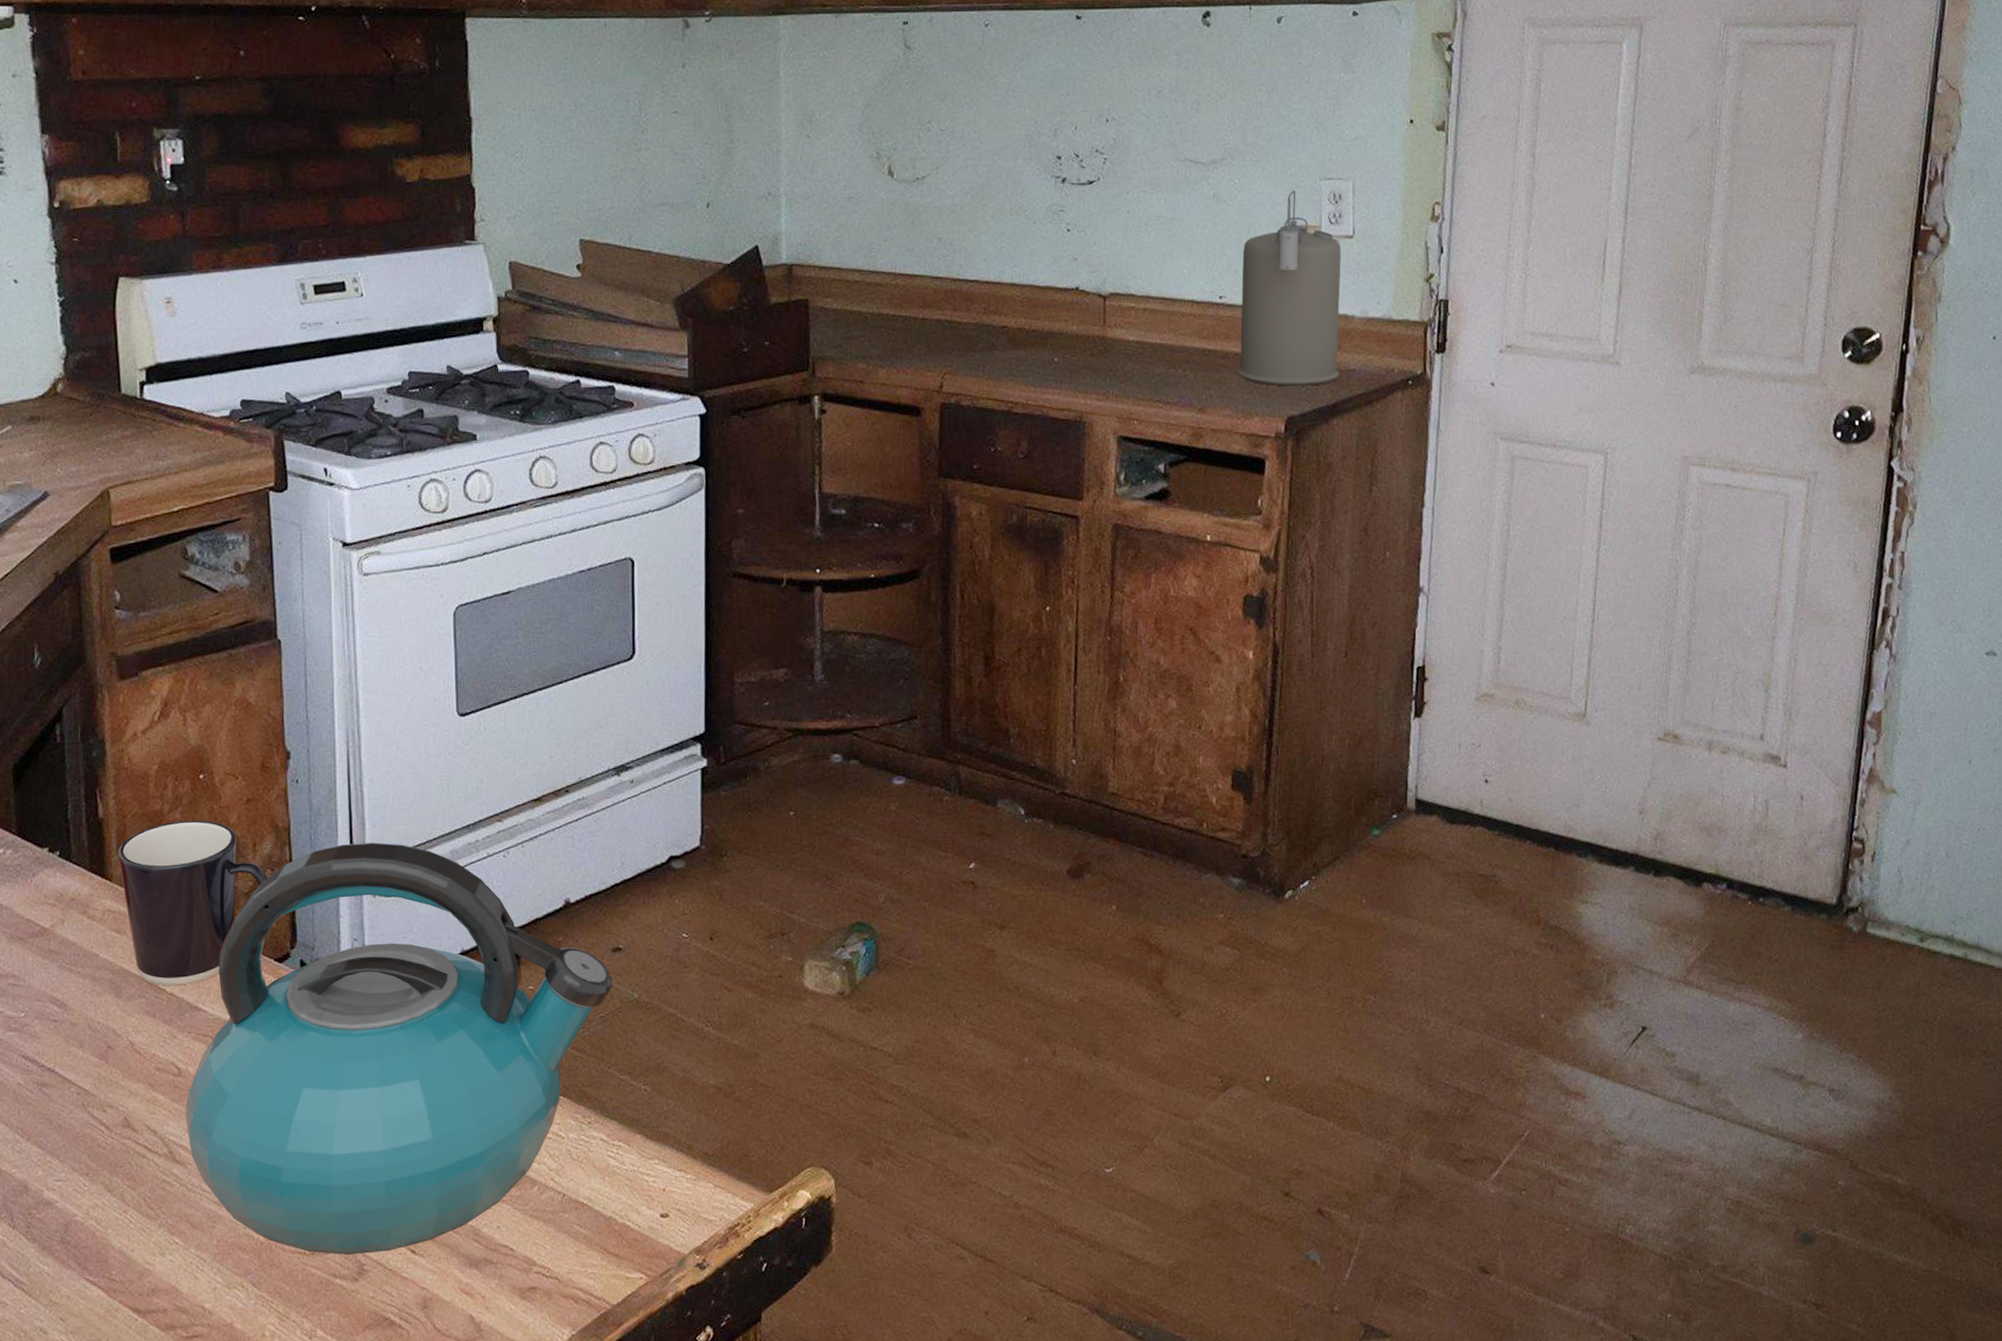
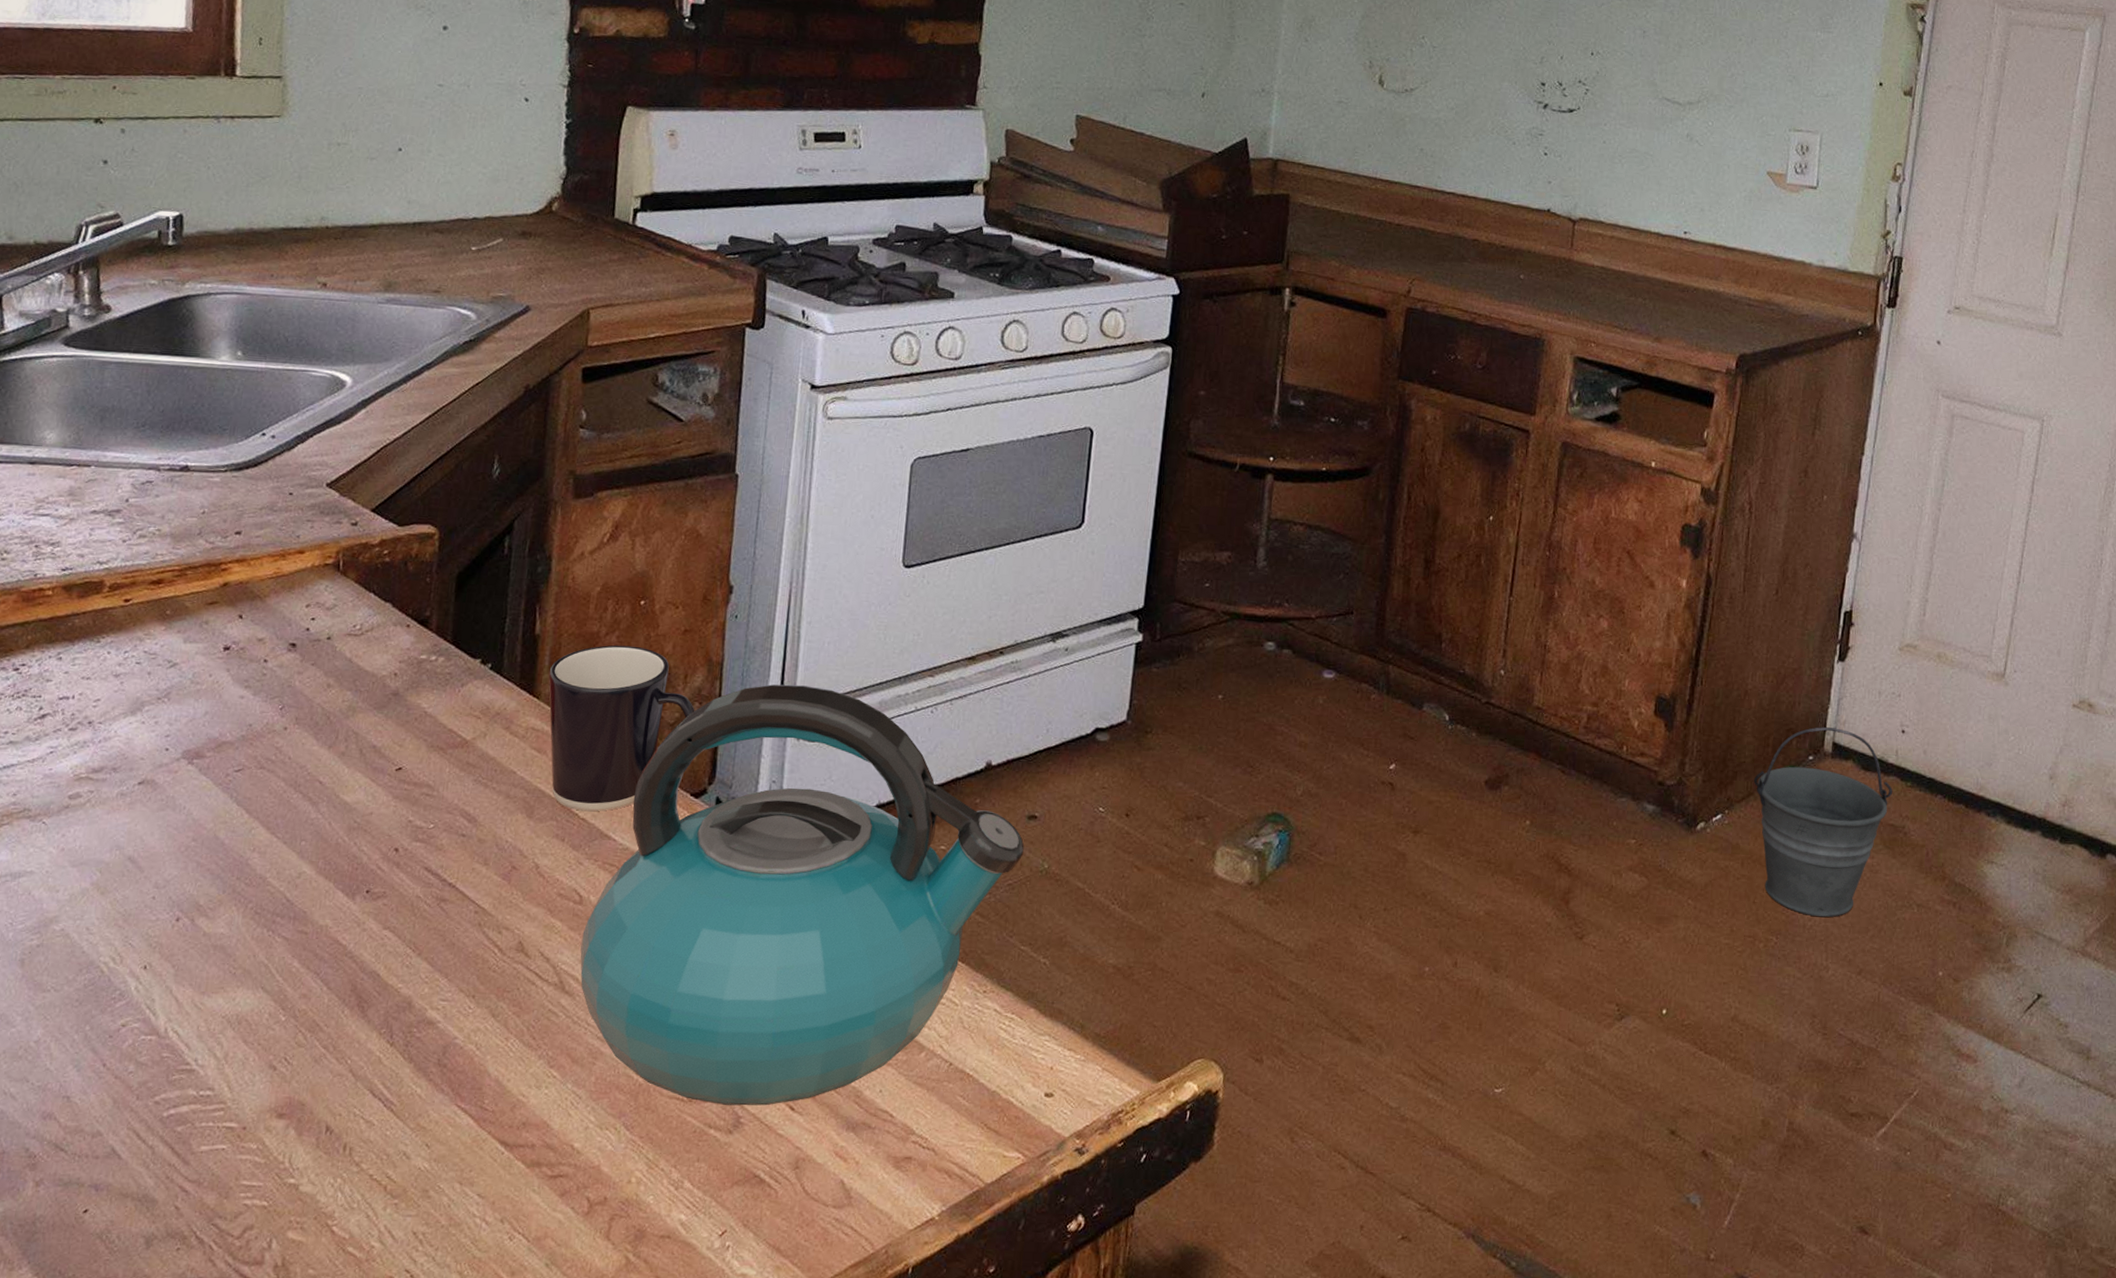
canister: present [1237,190,1341,387] -> none [1695,138,1804,327]
bucket: none [1338,784,1481,973] -> present [1753,727,1893,918]

